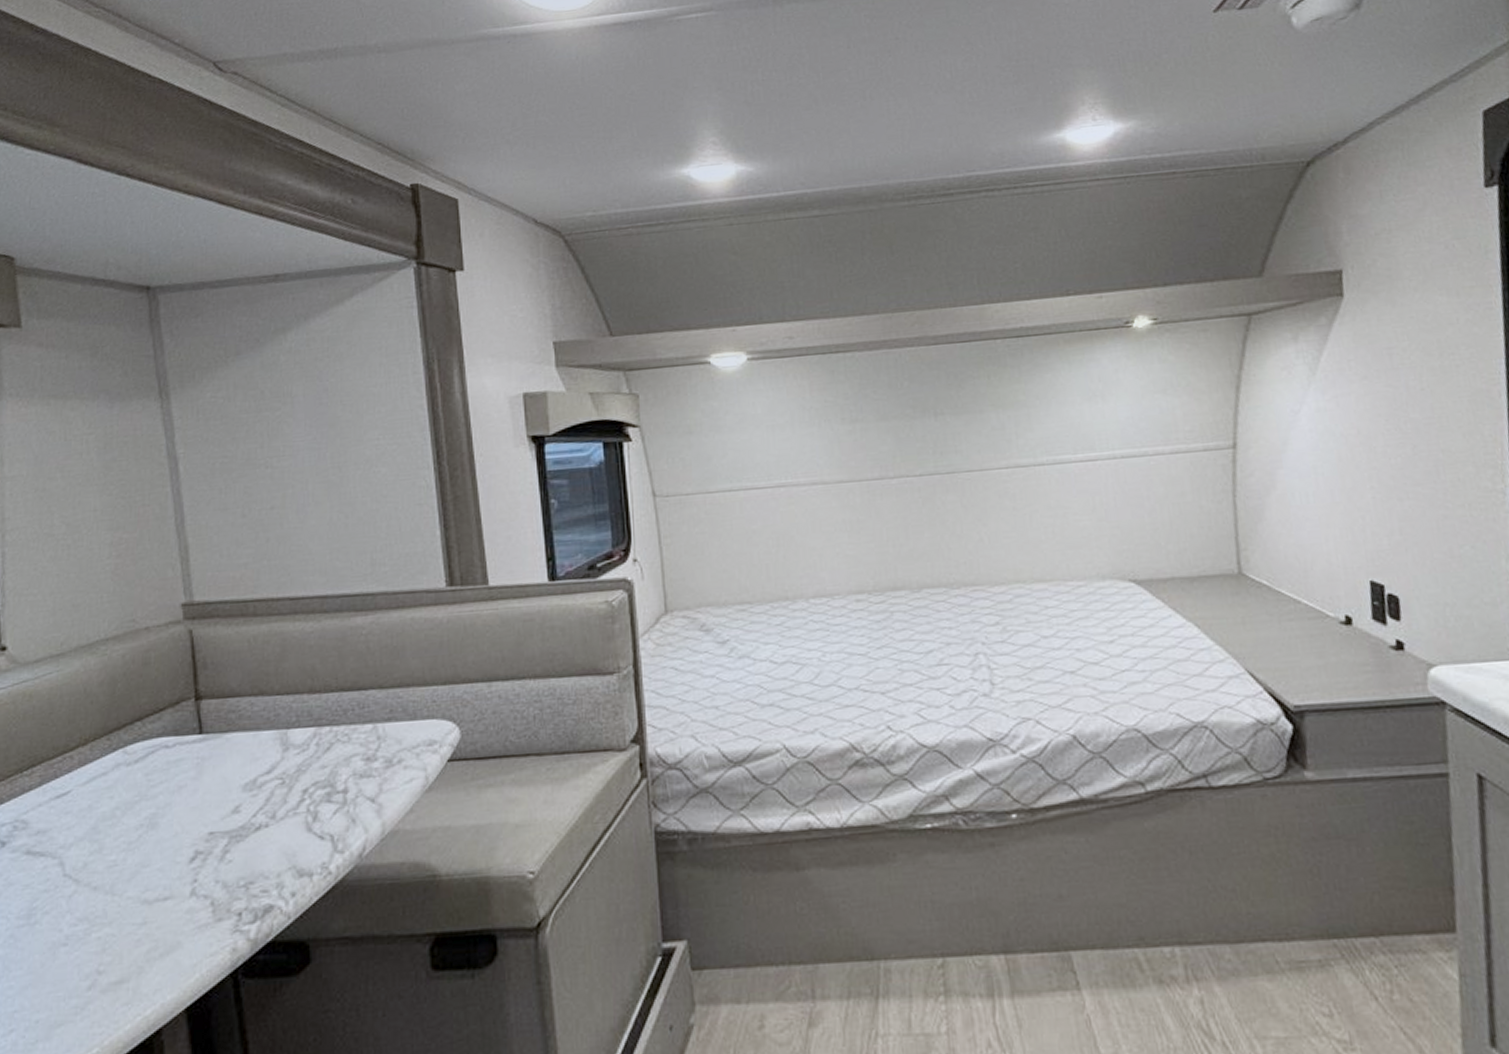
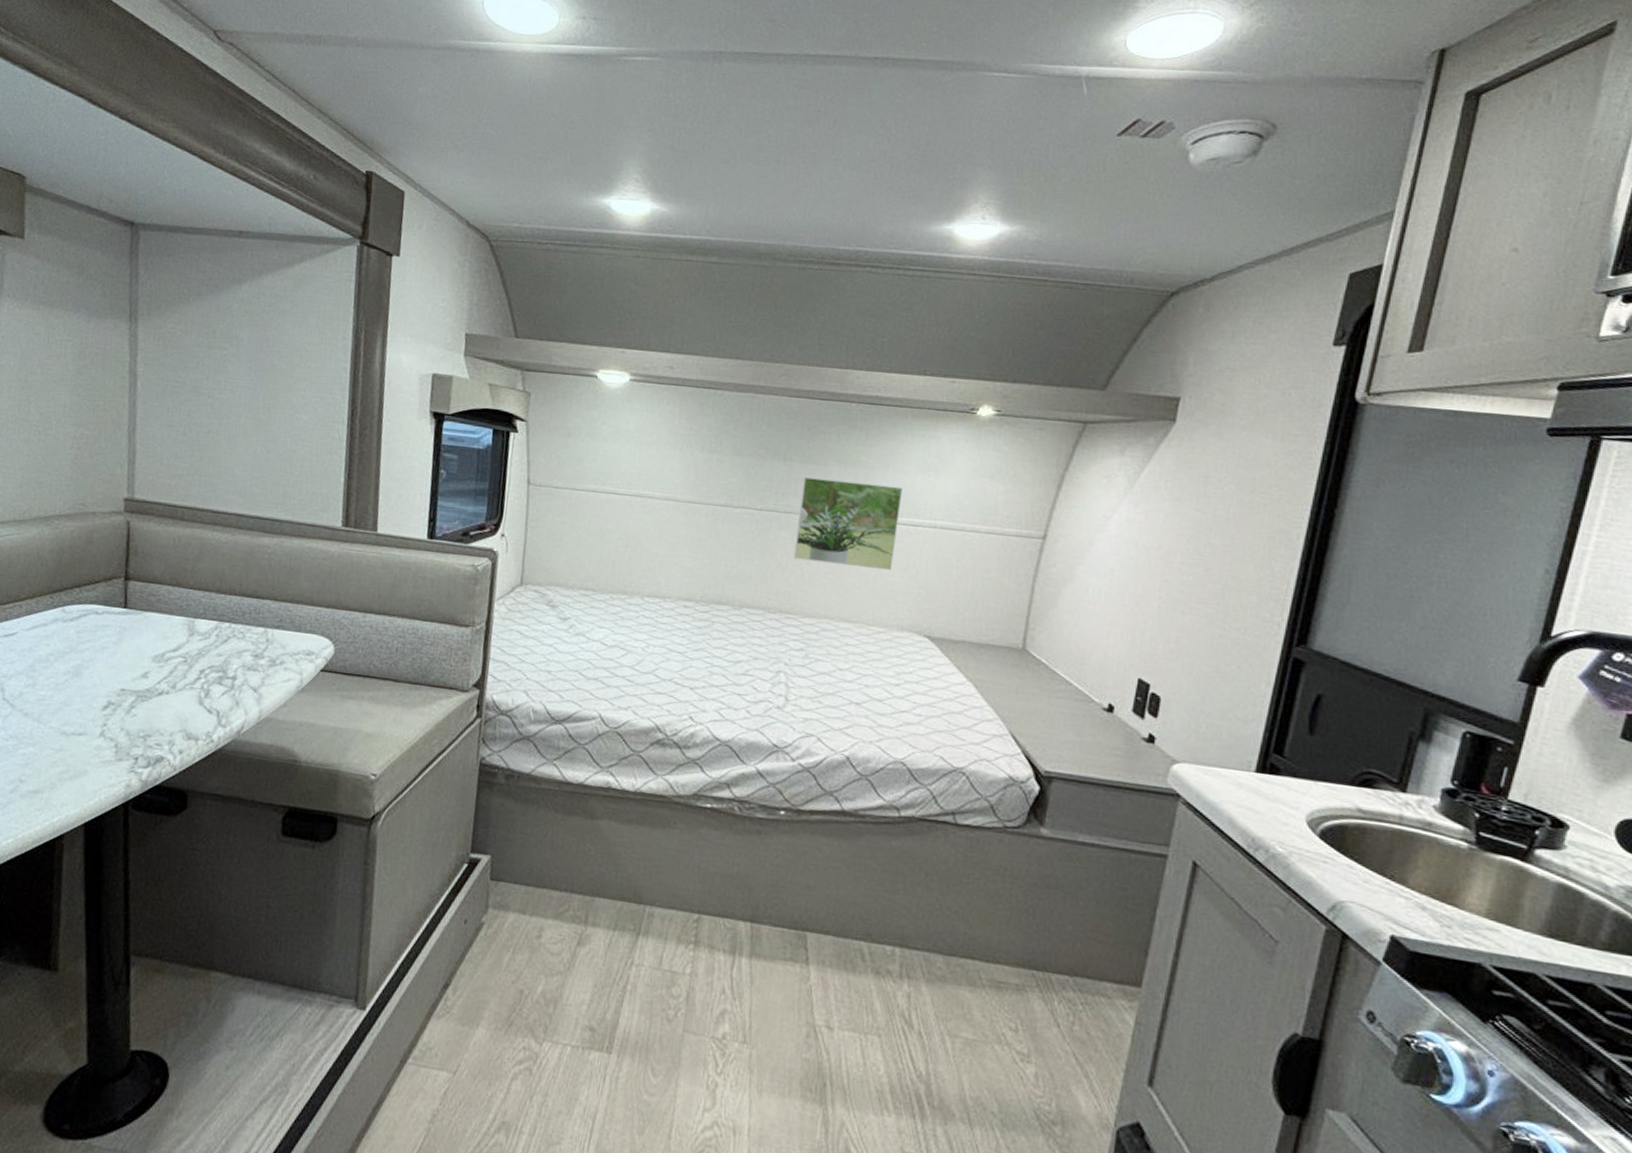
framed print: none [961,421,1078,523] -> present [793,477,903,571]

